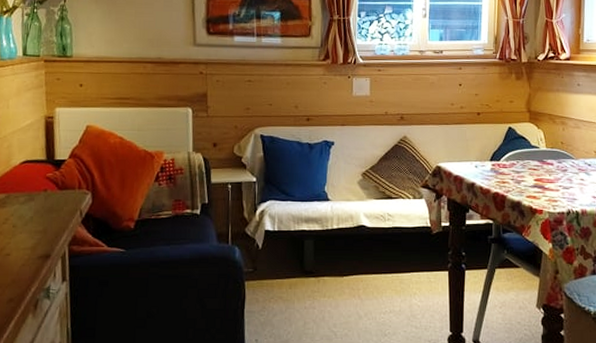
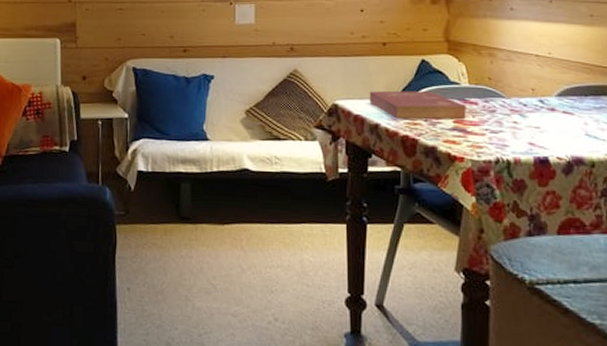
book: none [466,154,544,179] -> present [369,90,466,120]

